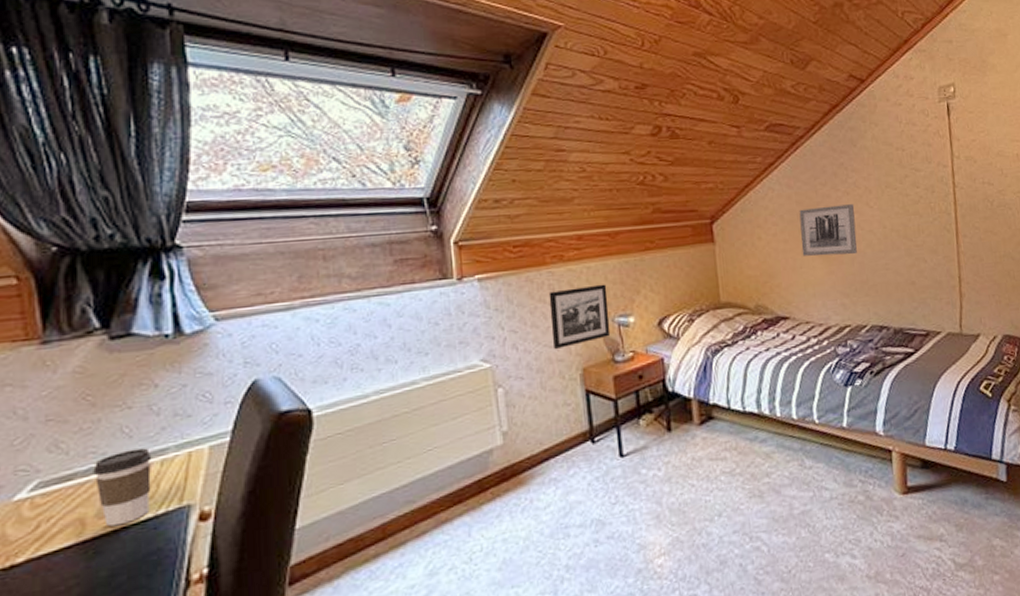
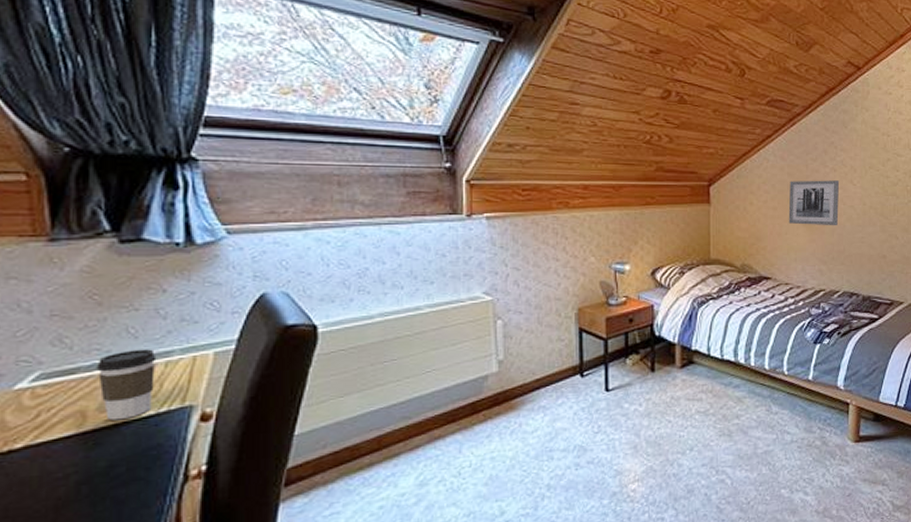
picture frame: present [548,284,611,350] -> none [552,232,607,289]

